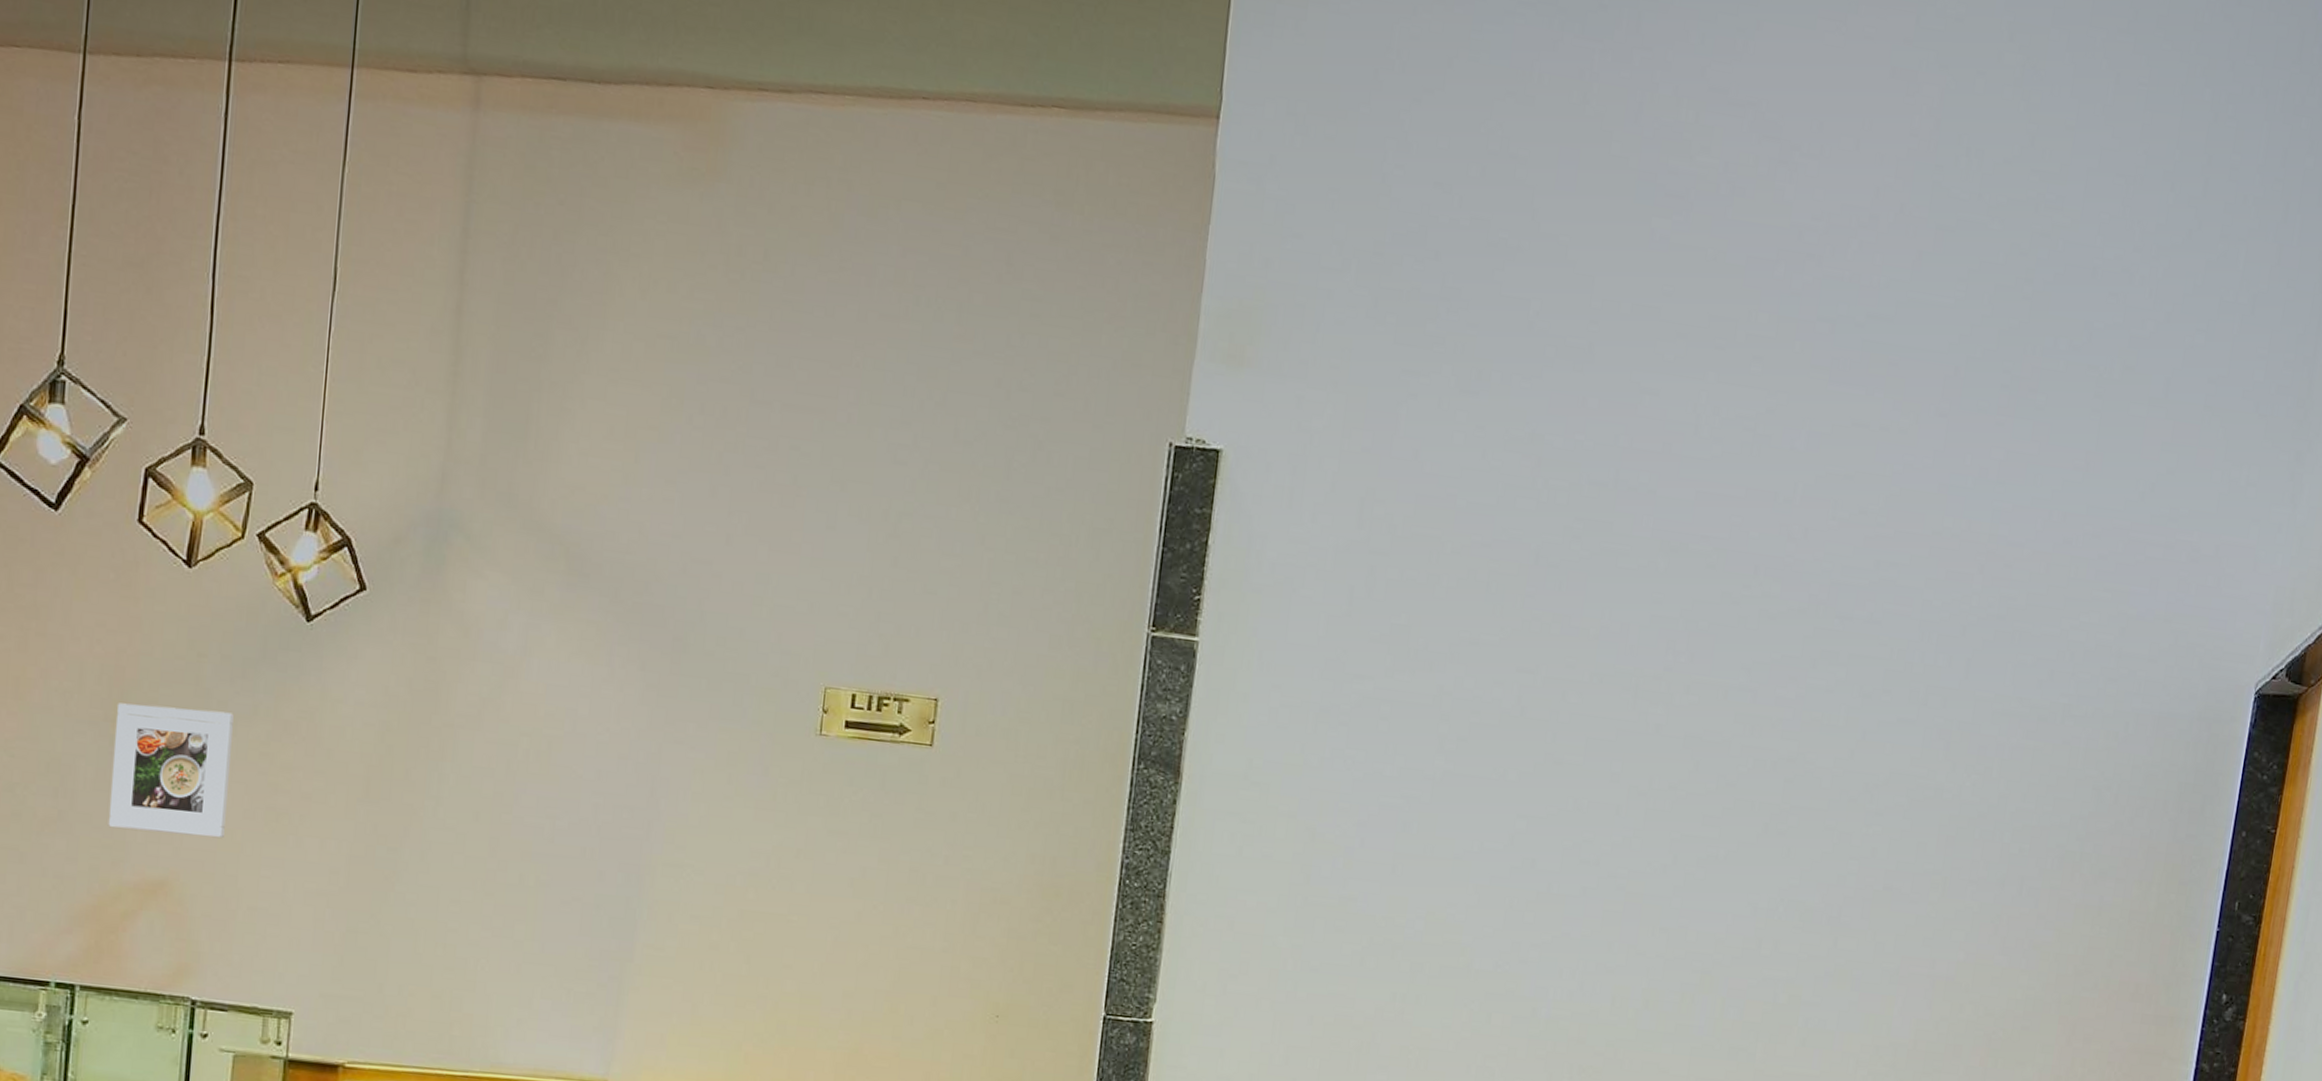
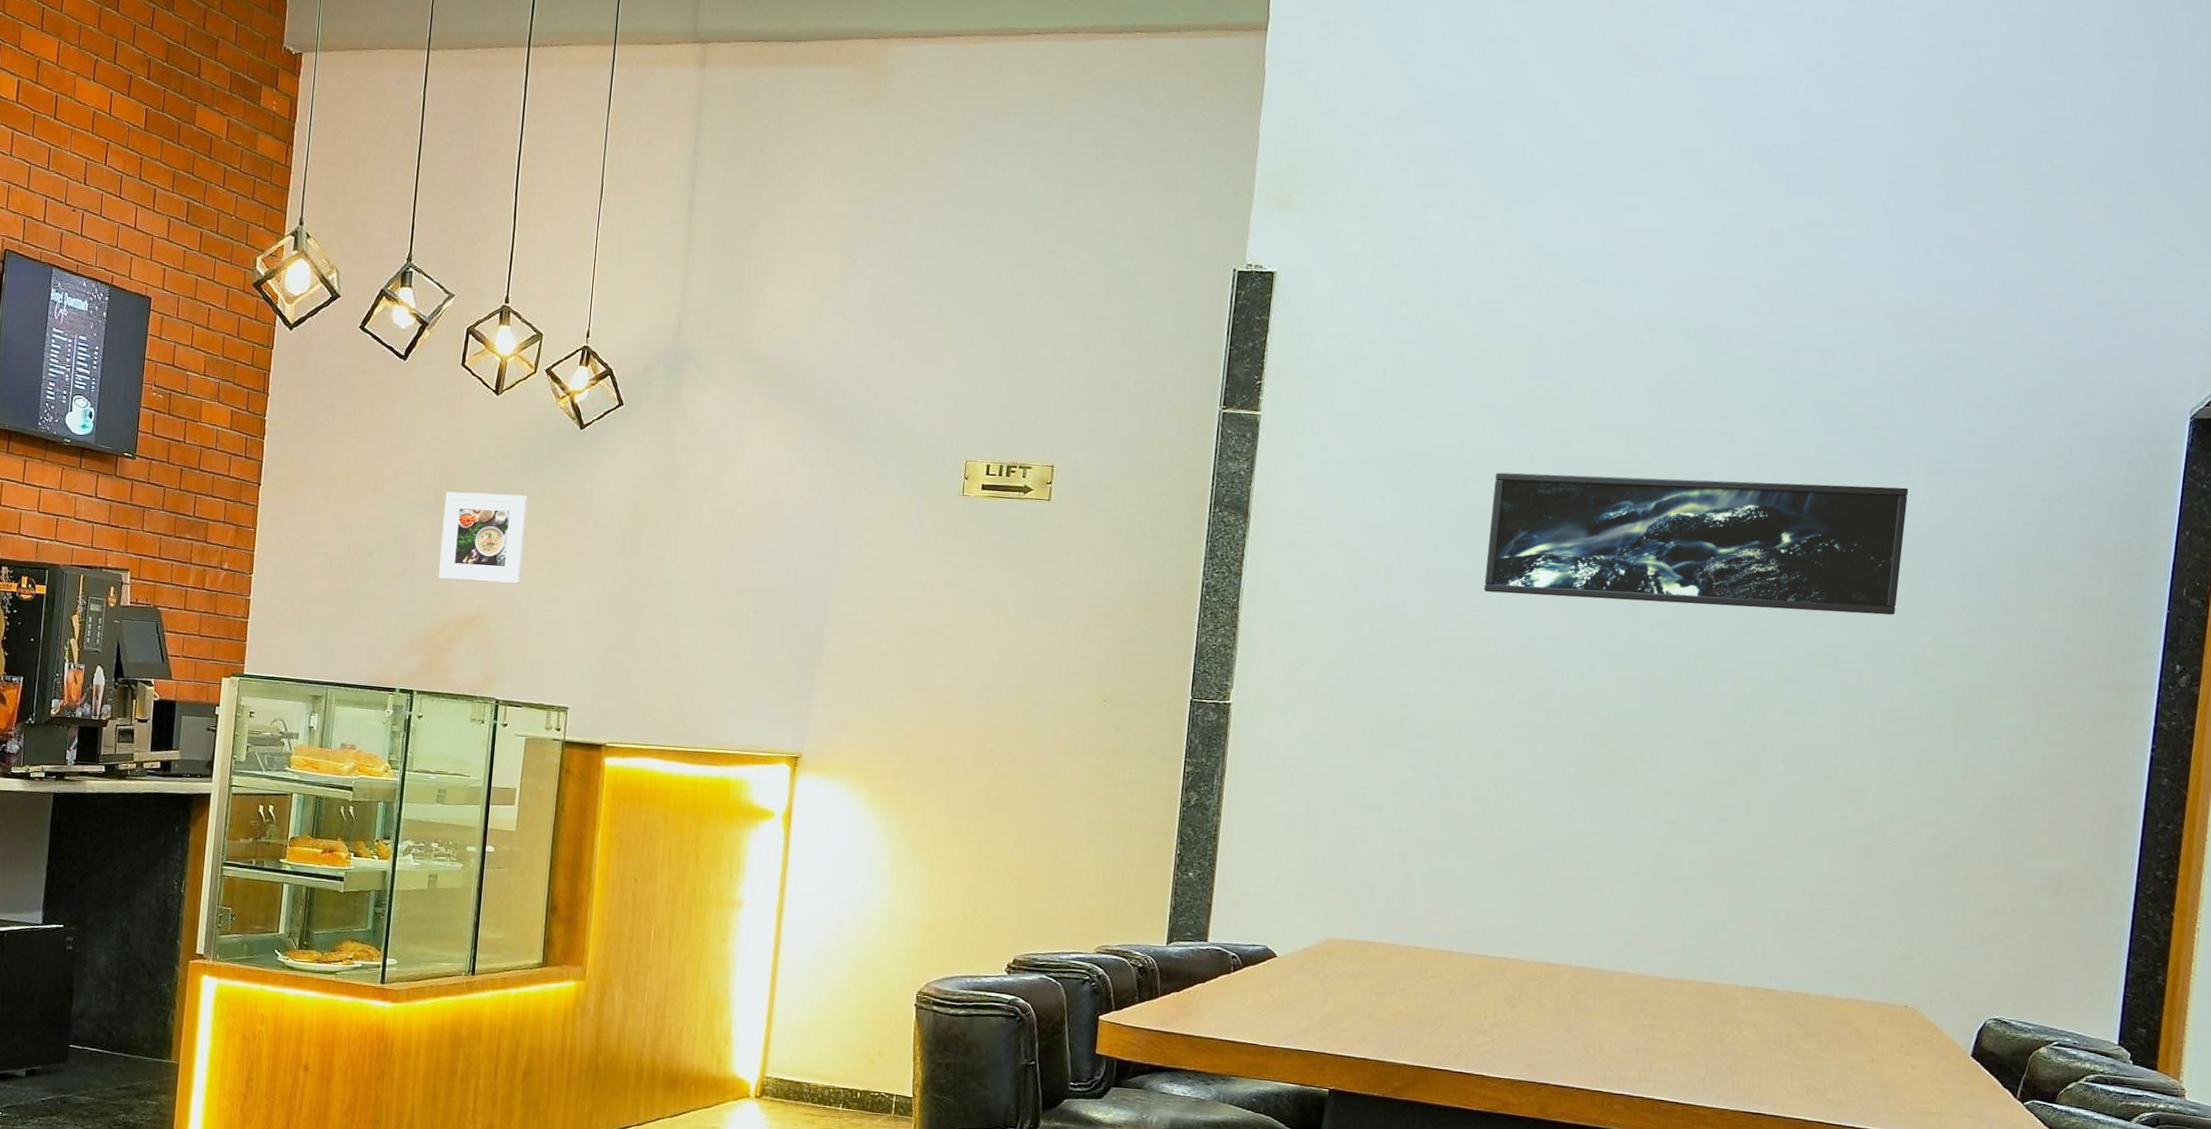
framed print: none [1460,729,1948,927] -> present [1483,472,1909,616]

